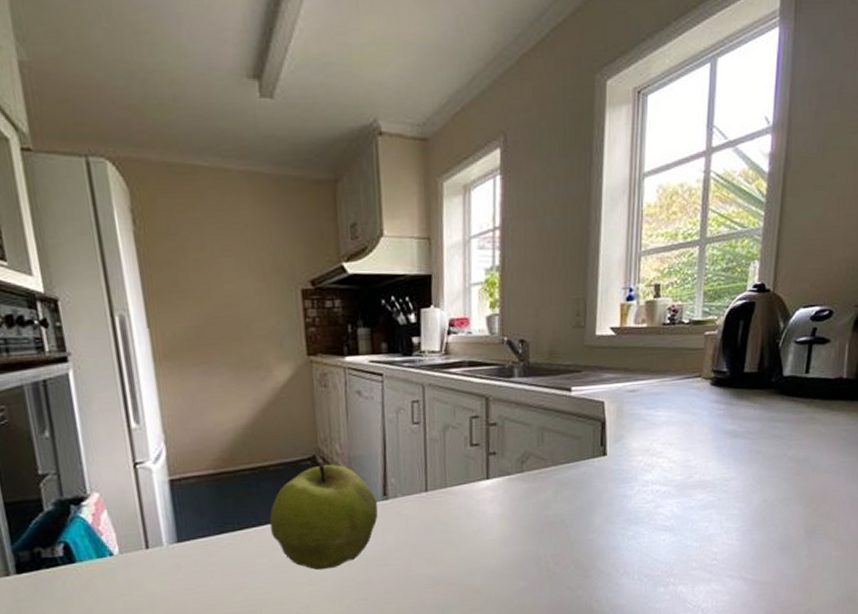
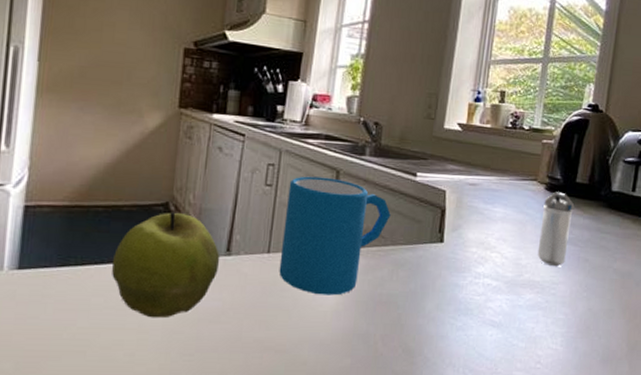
mug: none [437,406,548,525] -> present [279,176,391,296]
shaker: none [706,385,744,464] -> present [537,191,575,267]

